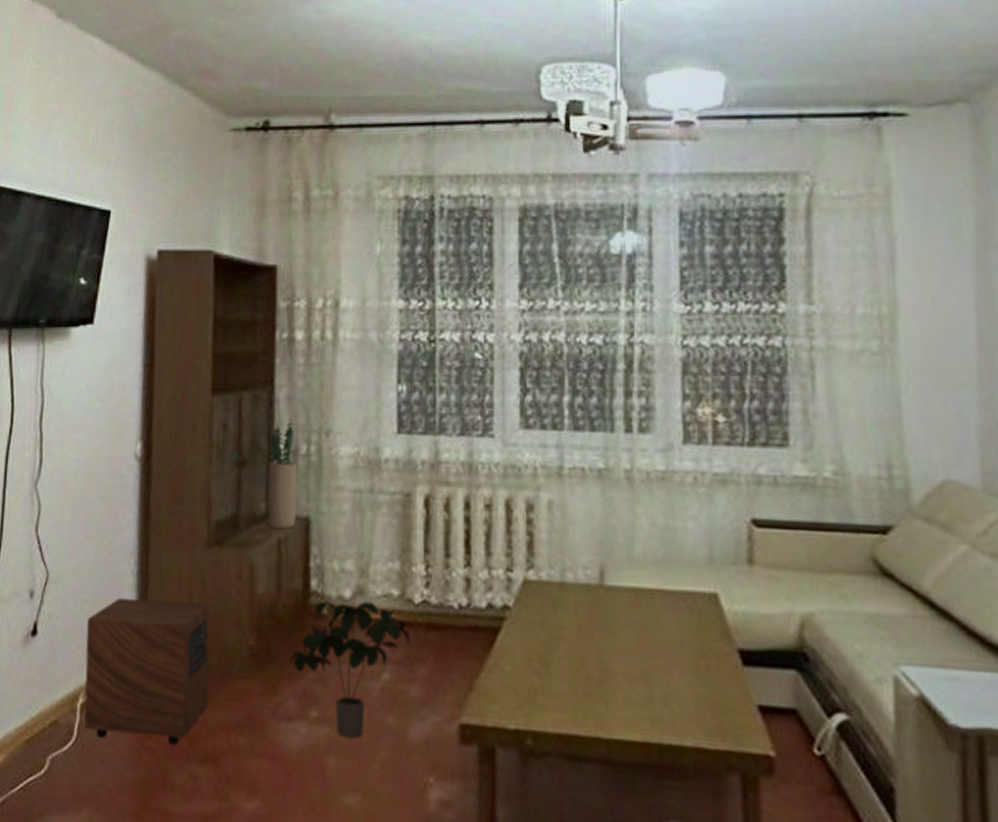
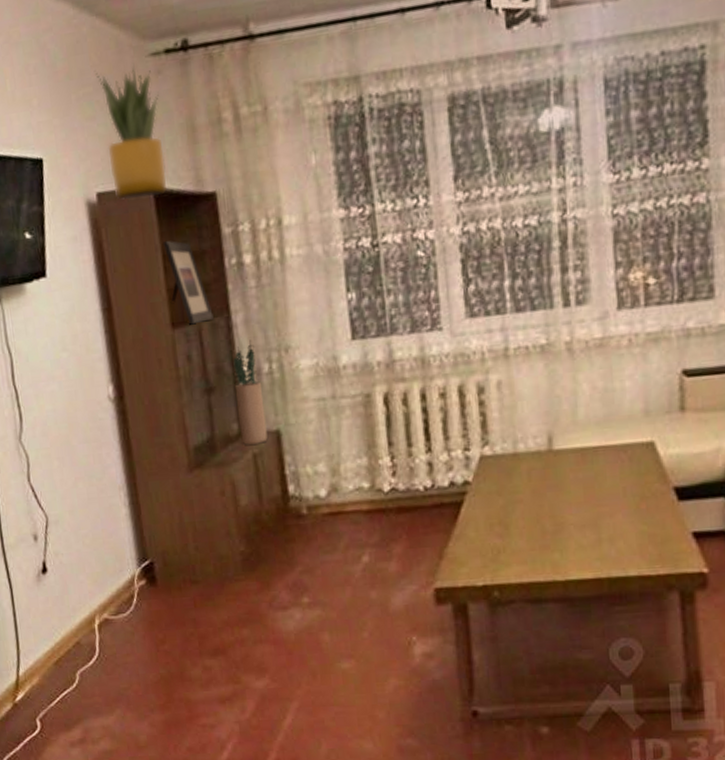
subwoofer: present [84,598,210,745] -> none [90,521,212,649]
planter: none [175,136,234,261] -> present [95,64,167,201]
picture frame: none [214,305,256,393] -> present [162,240,214,325]
potted plant: present [289,601,411,738] -> none [278,496,384,615]

